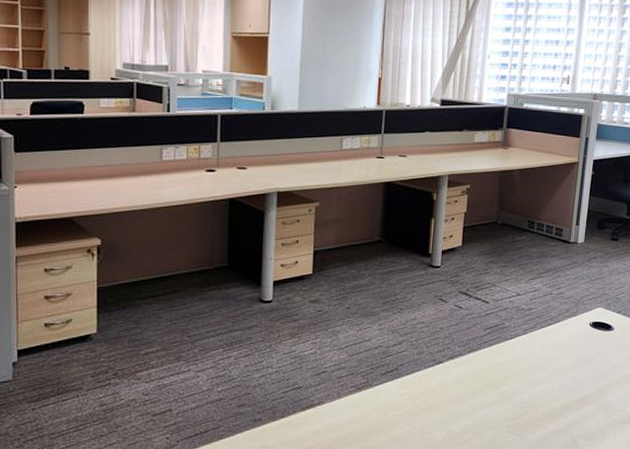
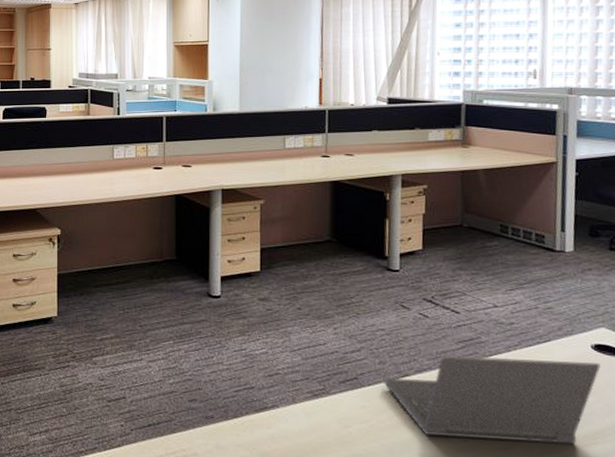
laptop computer: none [420,338,595,414] -> present [384,354,601,445]

